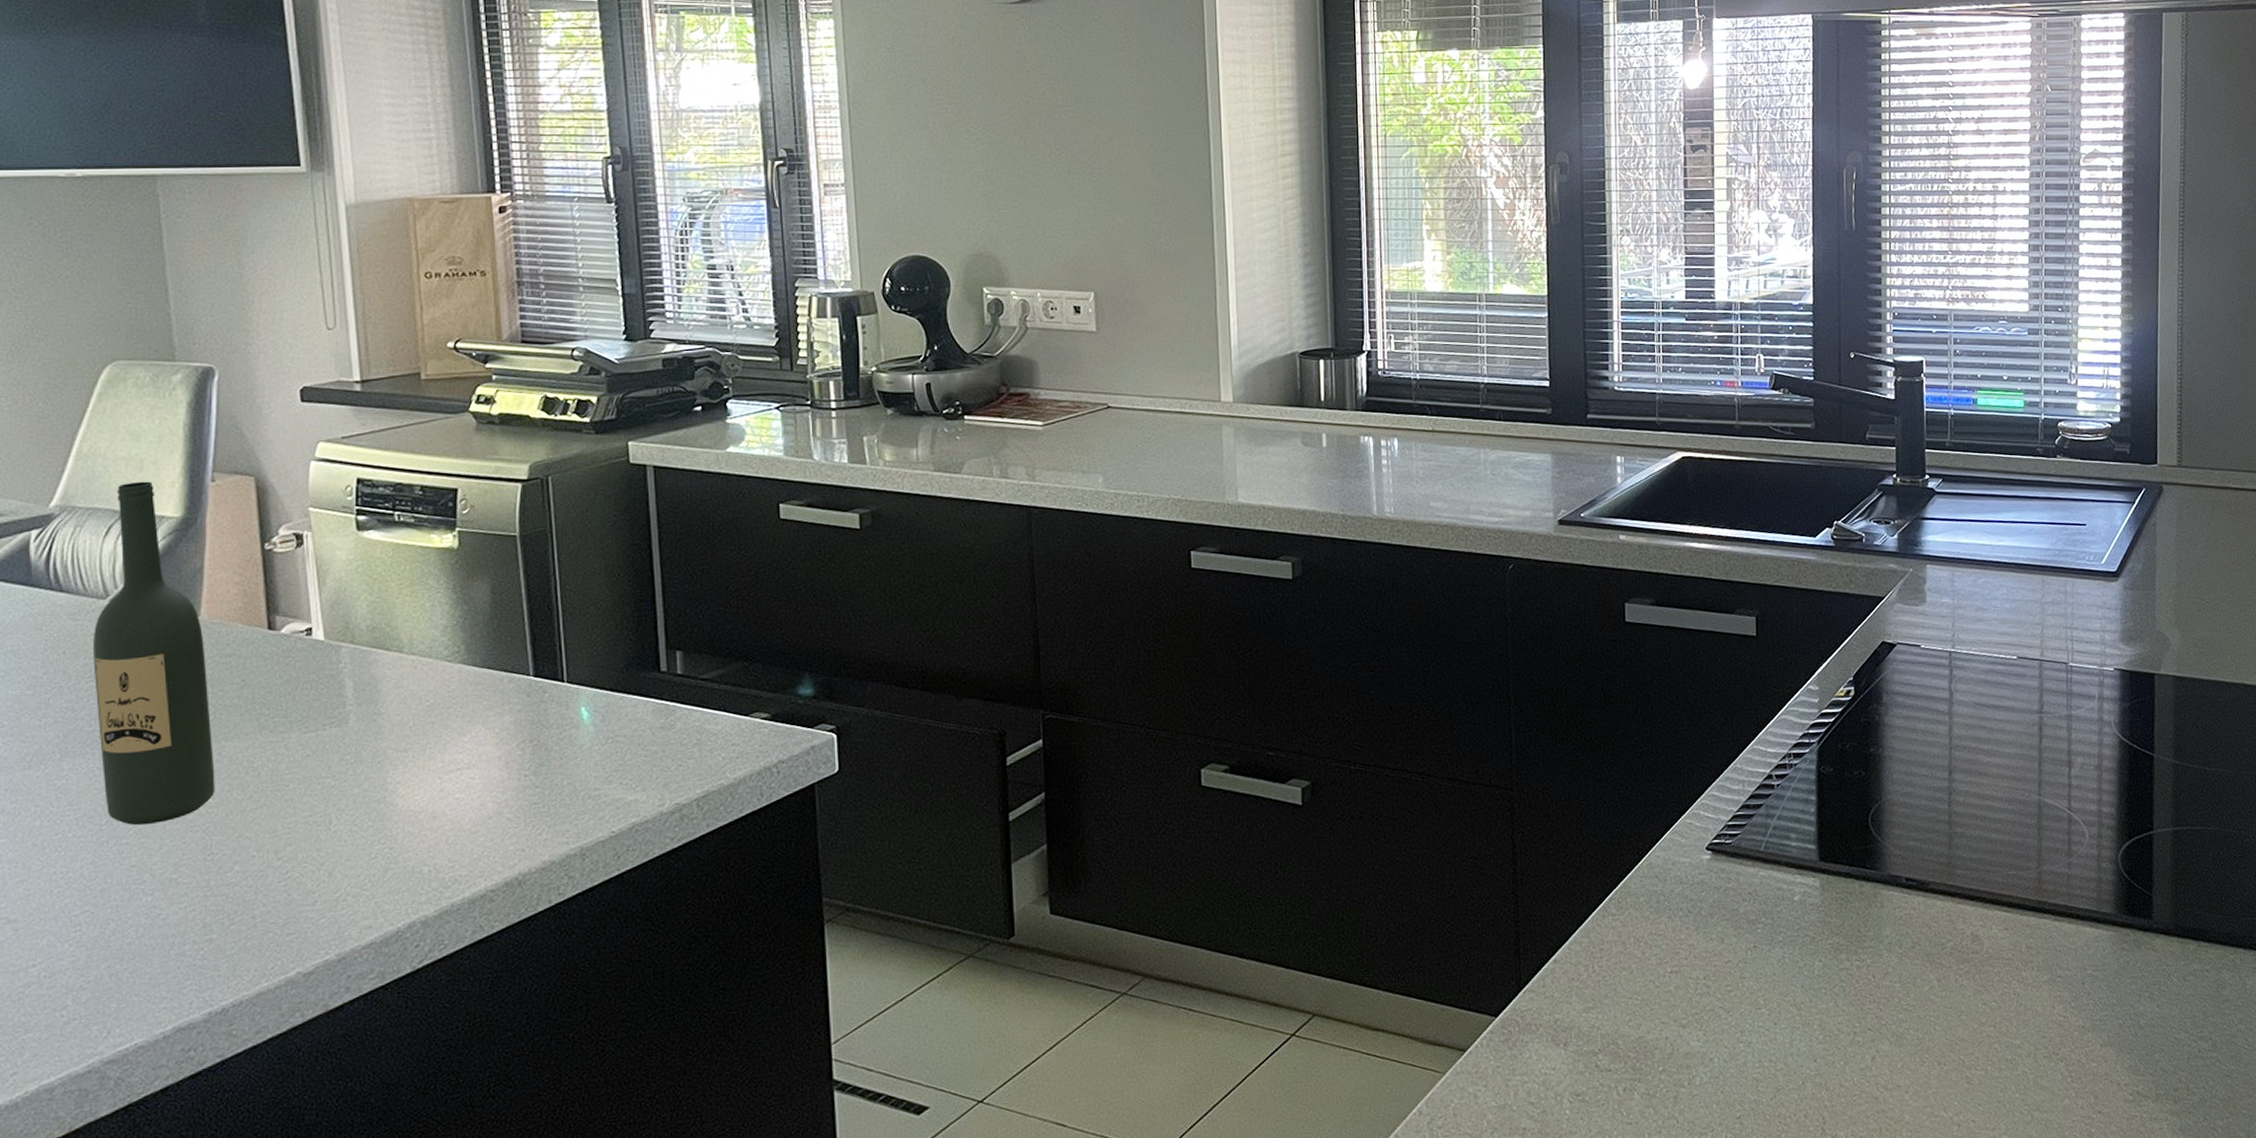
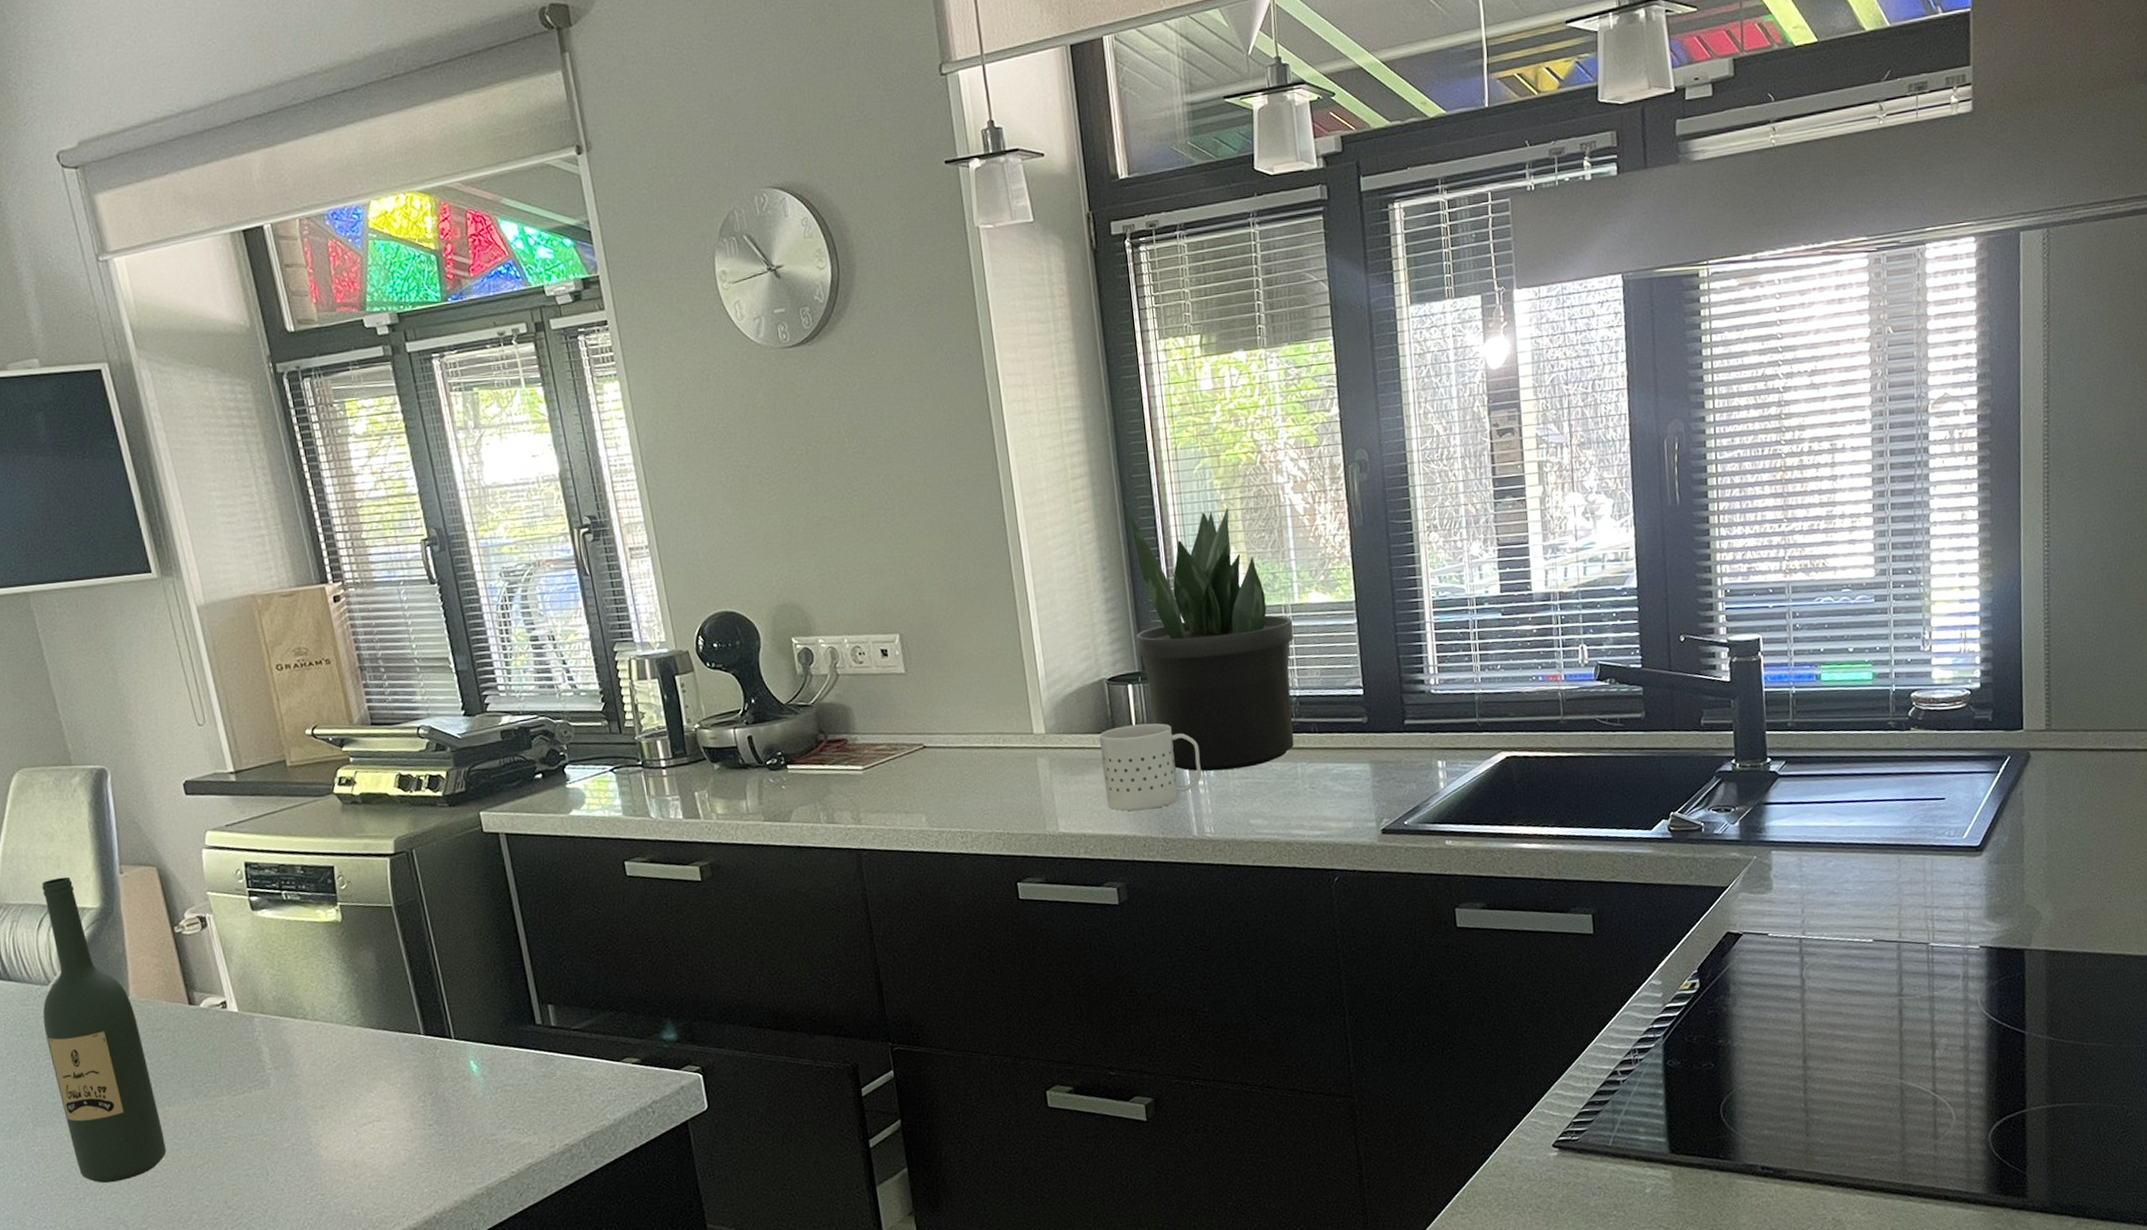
mug: none [1287,399,1387,486] -> present [1099,723,1202,811]
planter: none [1332,196,1486,452] -> present [1130,507,1294,772]

